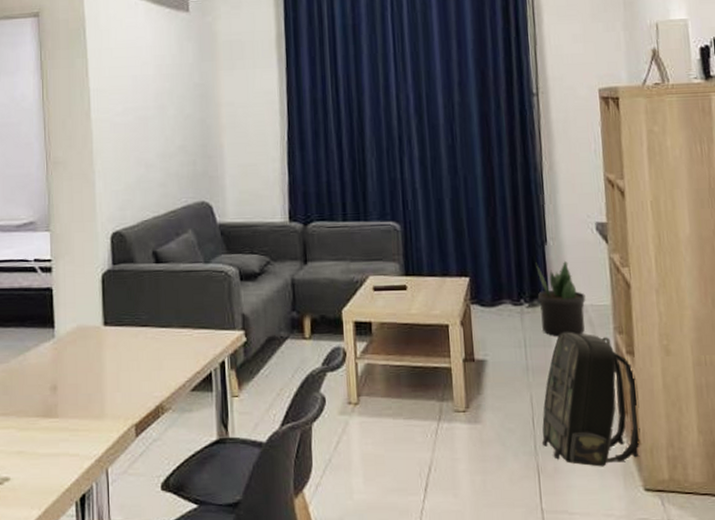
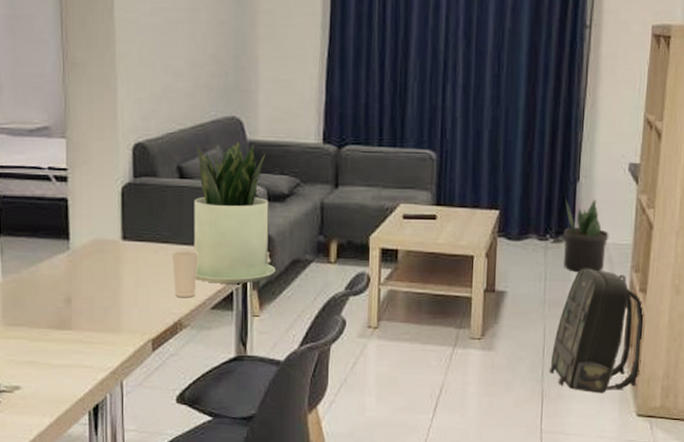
cup: none [152,333,177,380] -> present [173,251,199,297]
planter: none [168,225,252,365] -> present [193,142,276,284]

